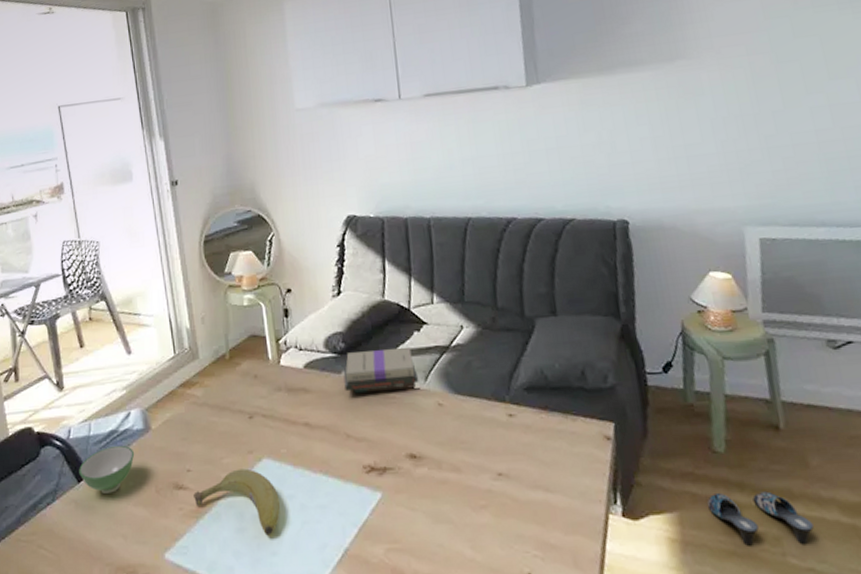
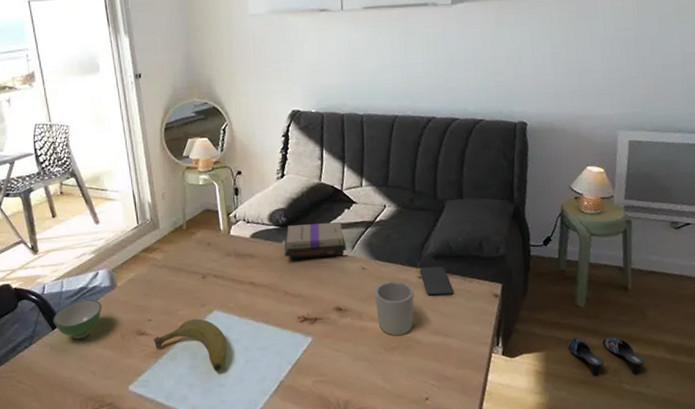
mug: none [455,420,507,491] -> present [374,281,415,336]
smartphone: none [509,400,553,439] -> present [419,266,453,296]

